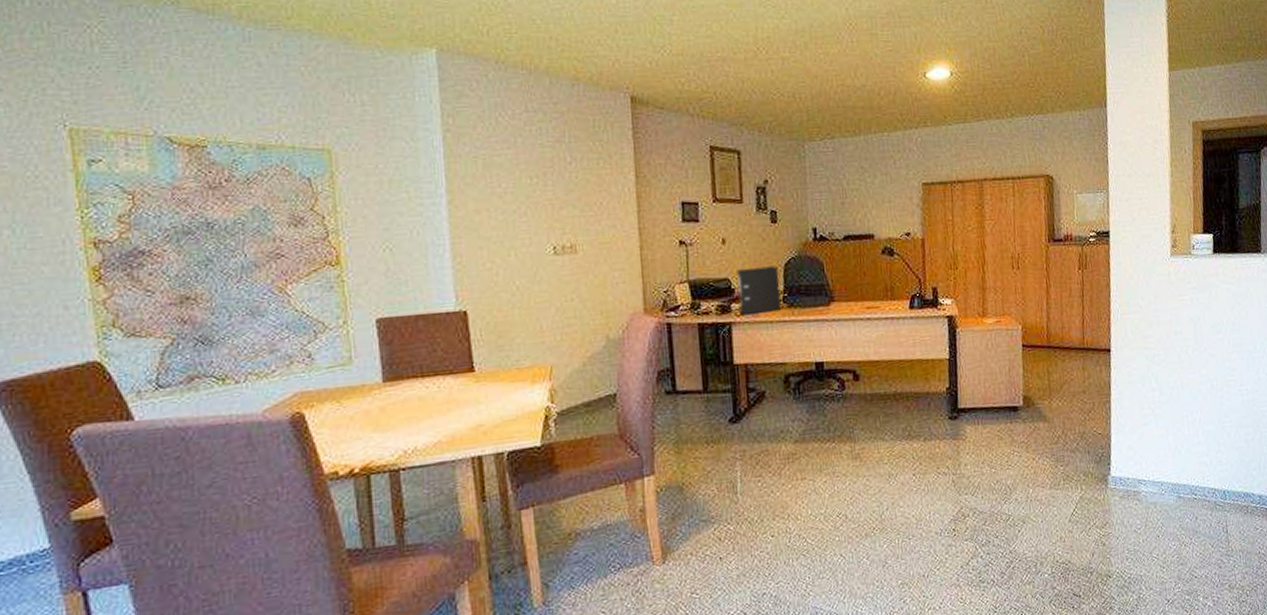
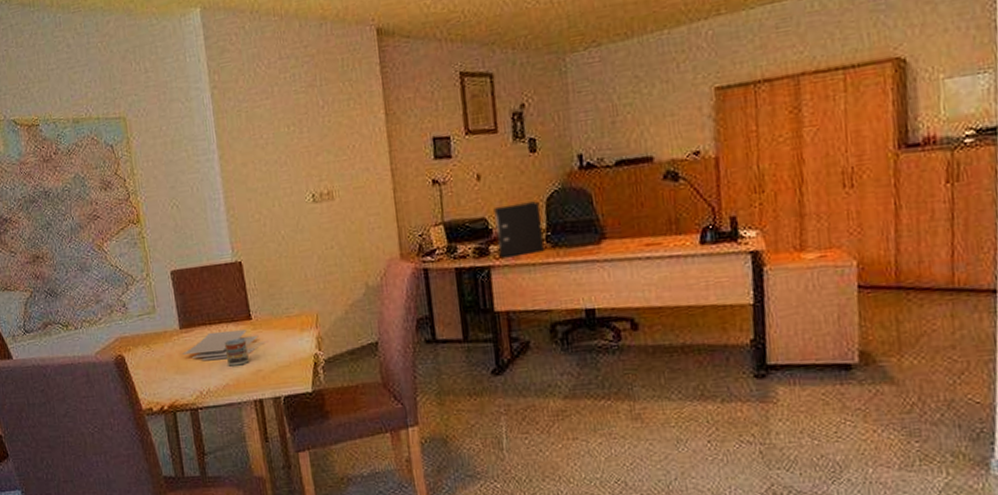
papers: none [382,382,493,417] -> present [181,330,268,362]
cup: none [439,391,468,422] -> present [224,337,249,367]

